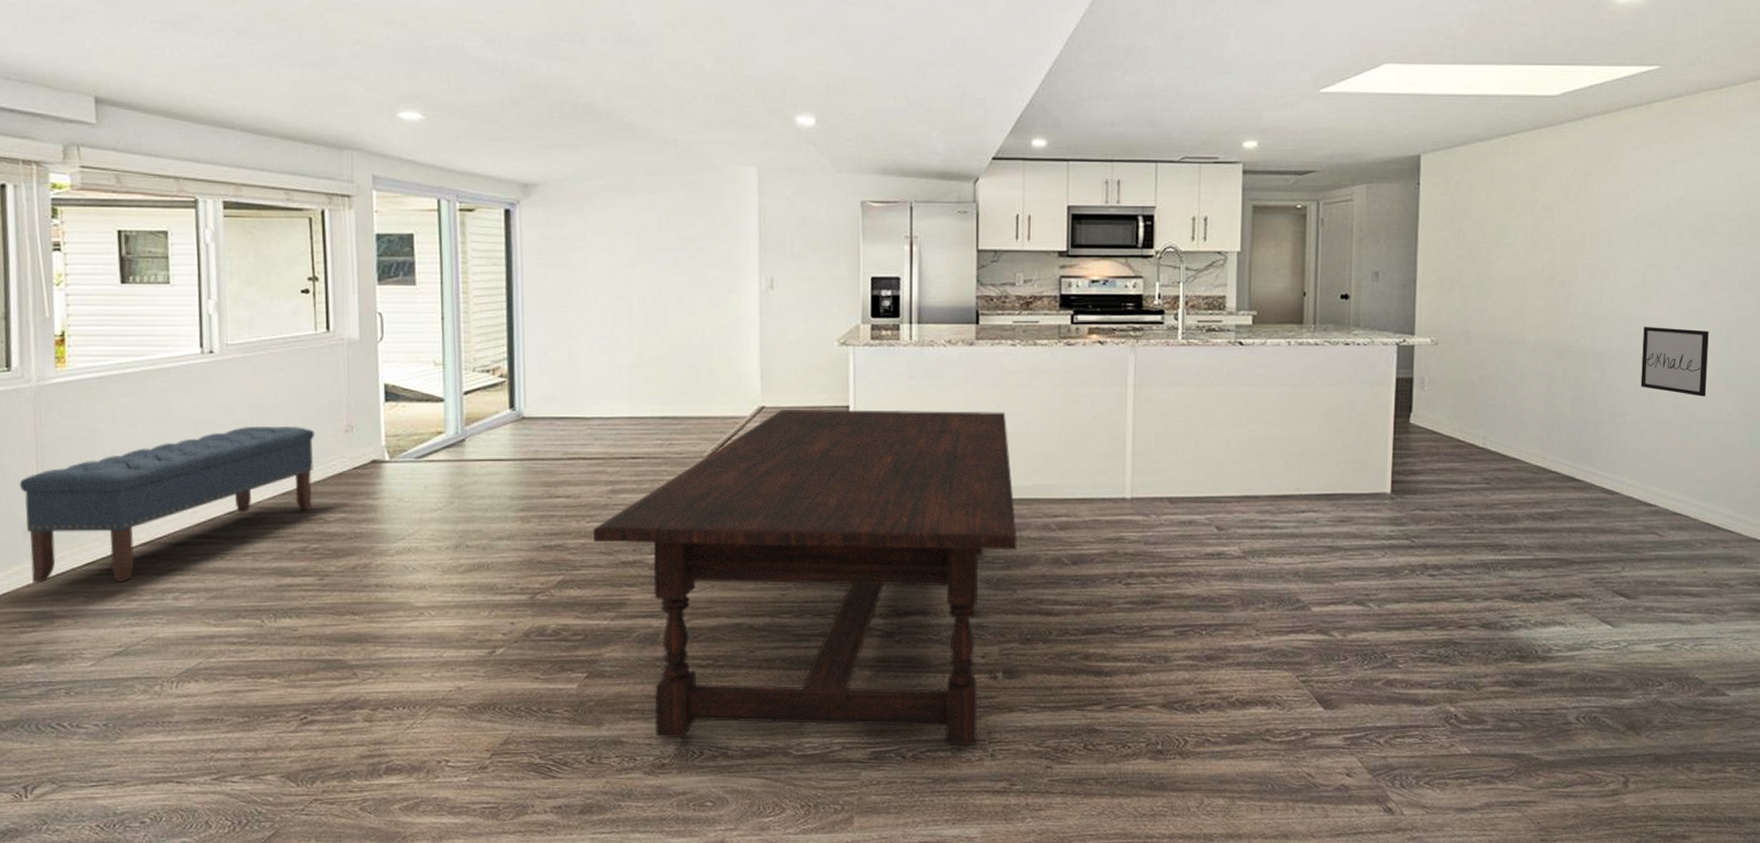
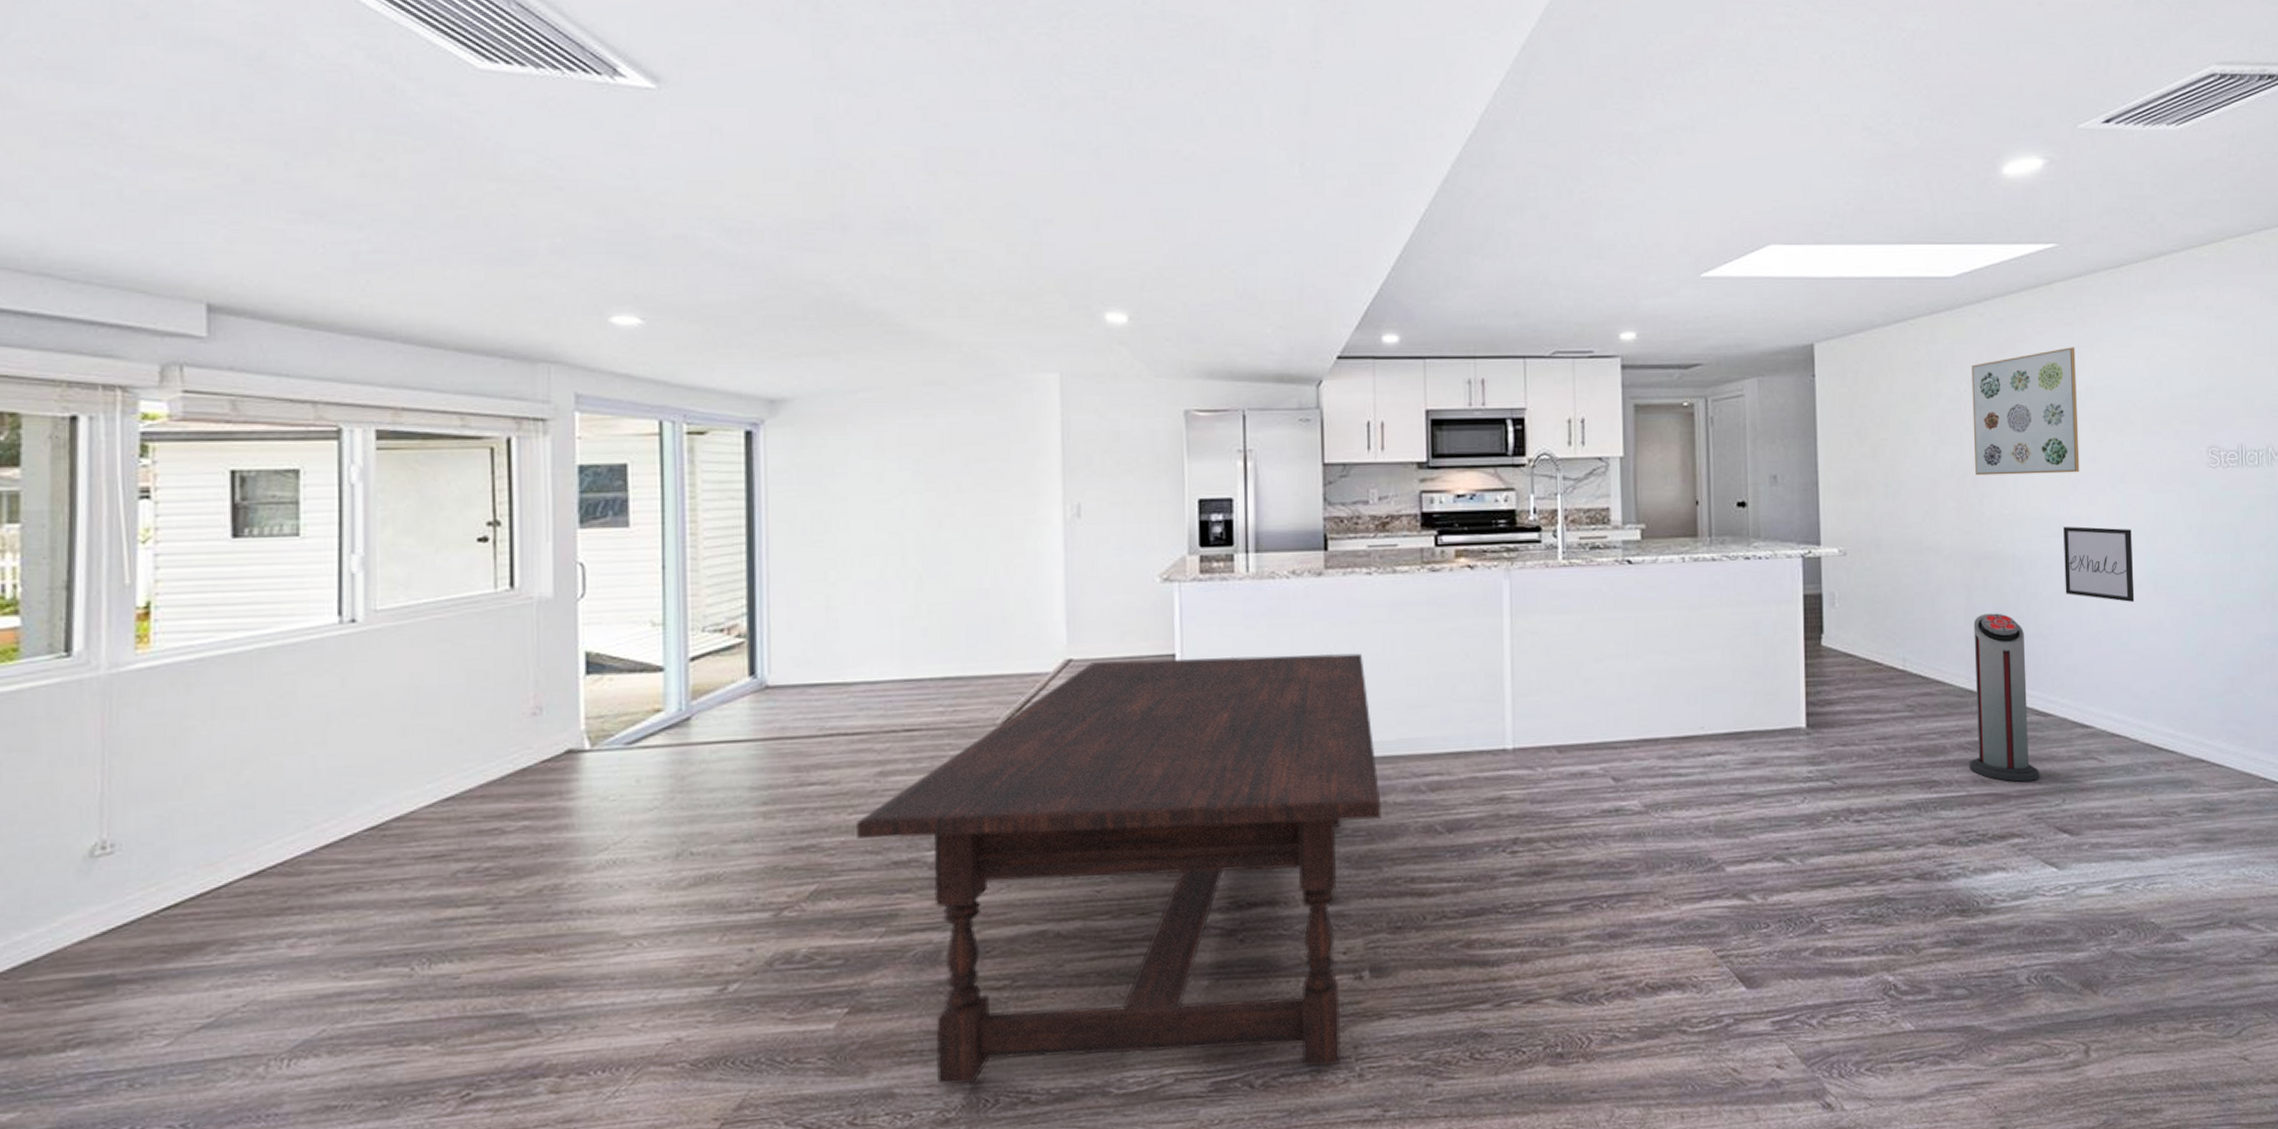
bench: present [19,426,315,584] -> none [75,710,491,939]
air purifier: none [1537,401,1603,550] -> present [1969,613,2040,782]
wall art: none [1564,163,1670,278] -> present [1971,347,2080,476]

